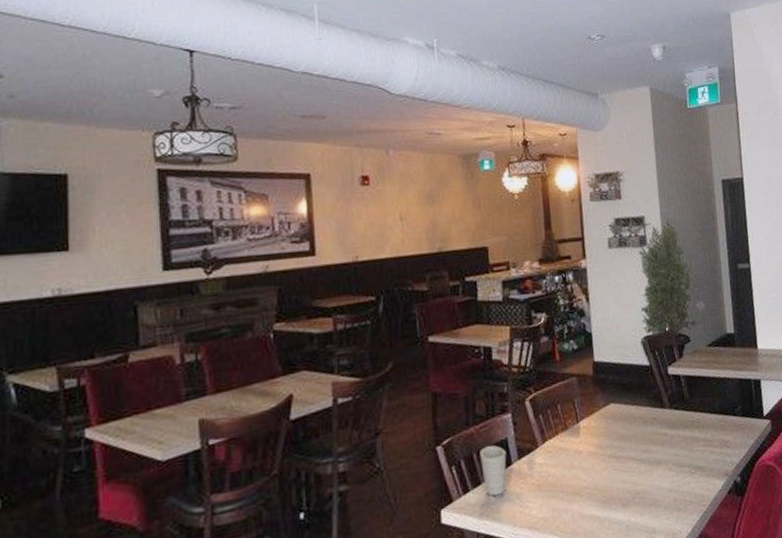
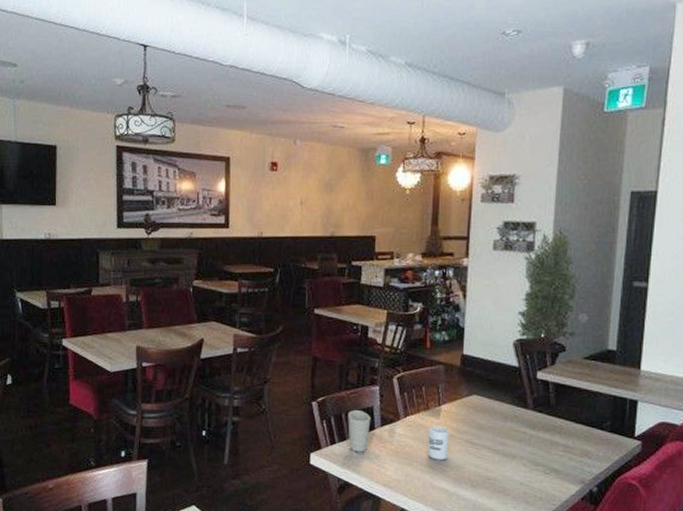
cup: none [570,445,595,485] -> present [427,425,450,460]

